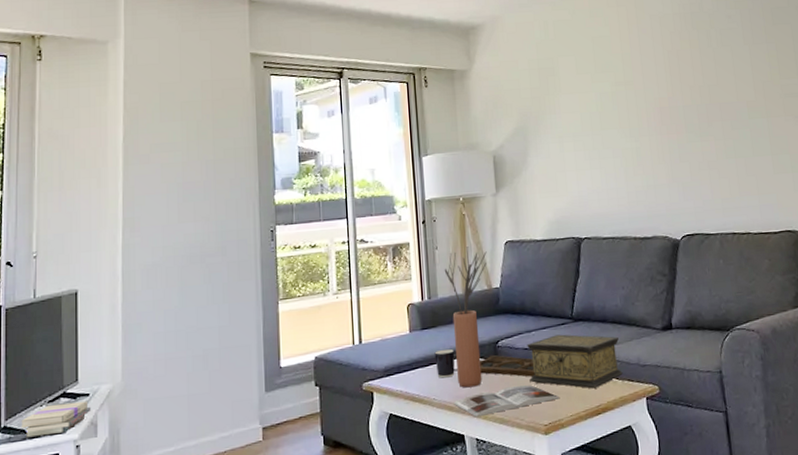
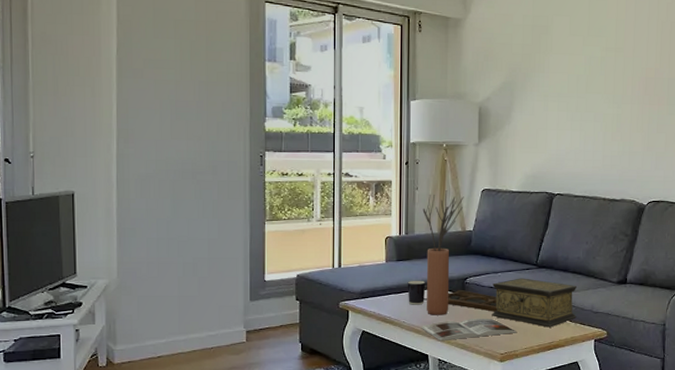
books: present [21,401,92,438] -> none [24,292,89,319]

